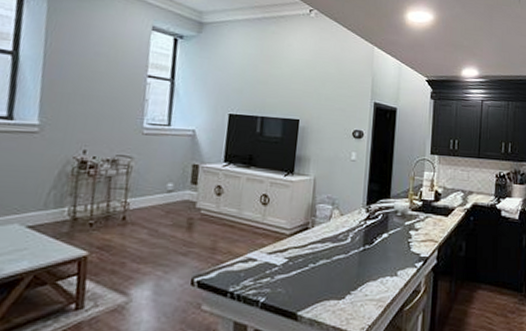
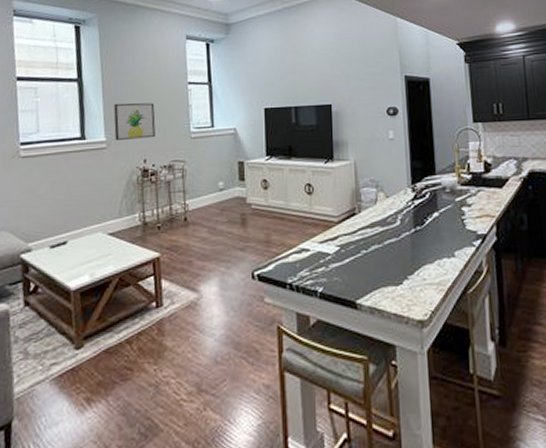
wall art: none [51,85,105,129] -> present [113,103,156,140]

